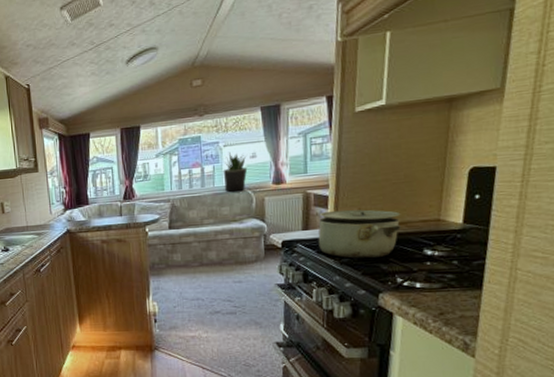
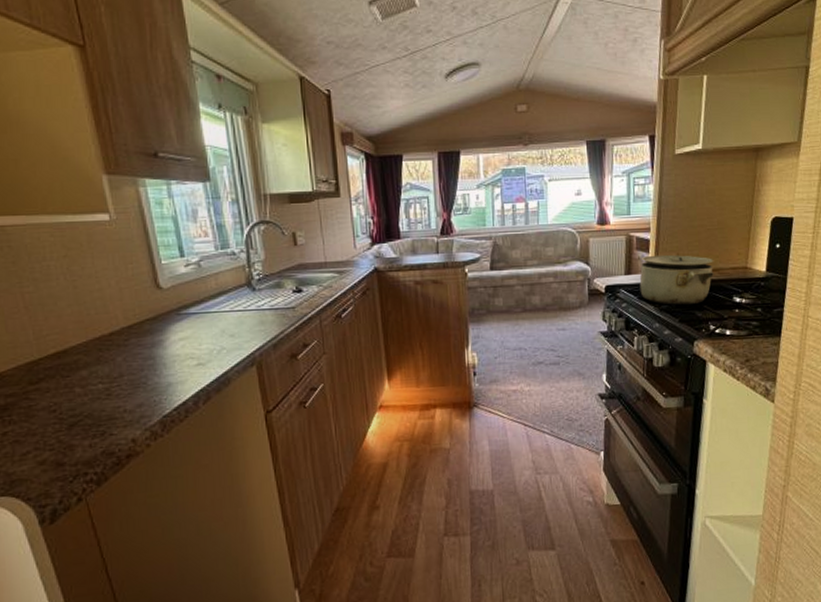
planter: present [223,151,248,192] -> none [547,187,573,232]

